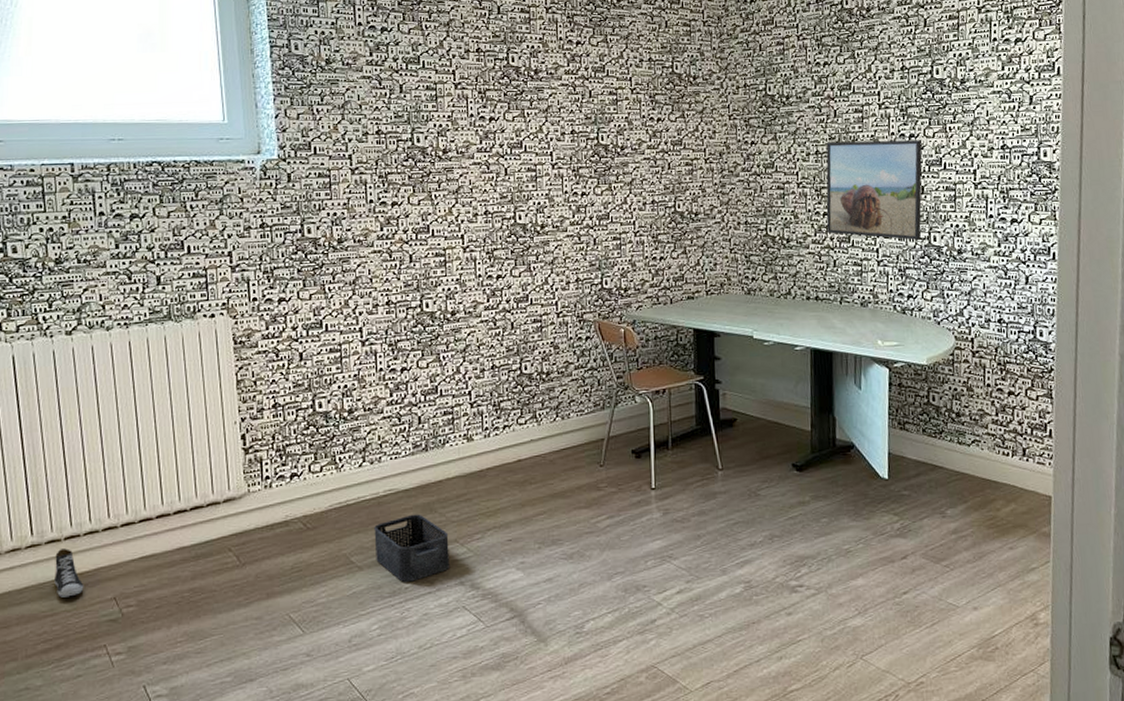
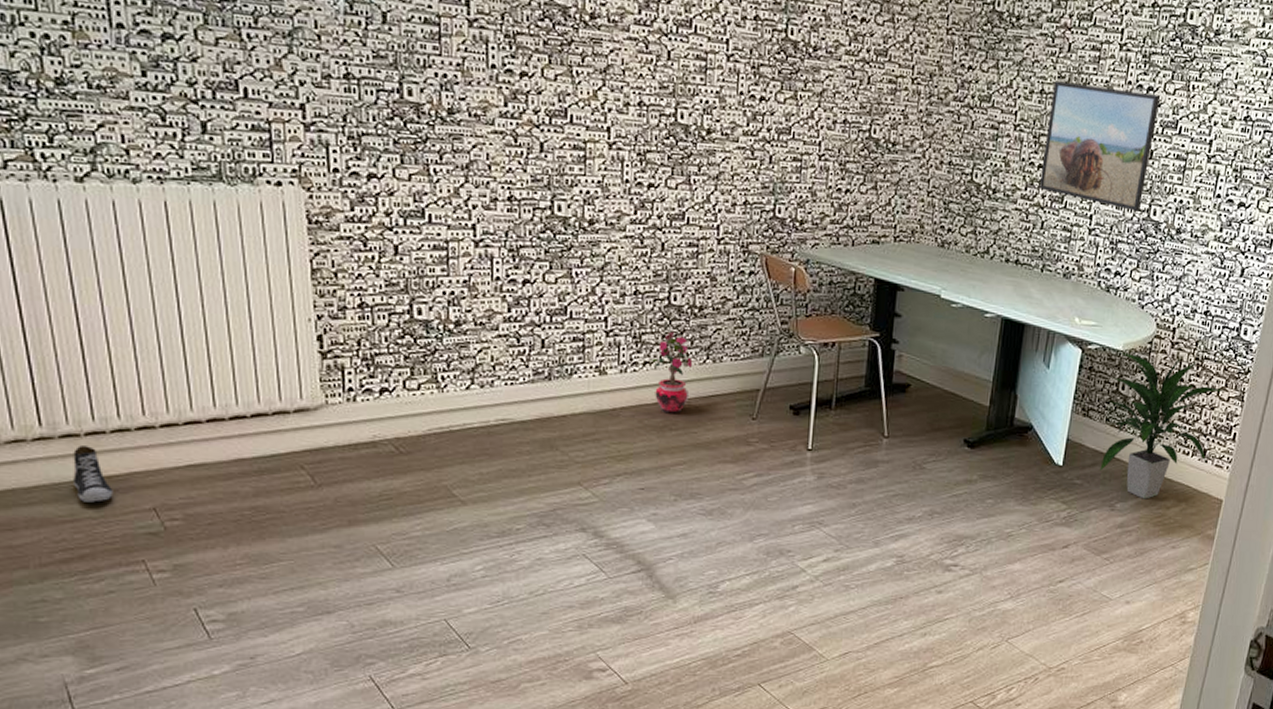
storage bin: present [374,514,451,582] -> none [482,449,571,523]
potted plant: none [509,396,546,470] -> present [650,331,695,414]
indoor plant: none [921,363,1032,503] -> present [1100,352,1225,499]

